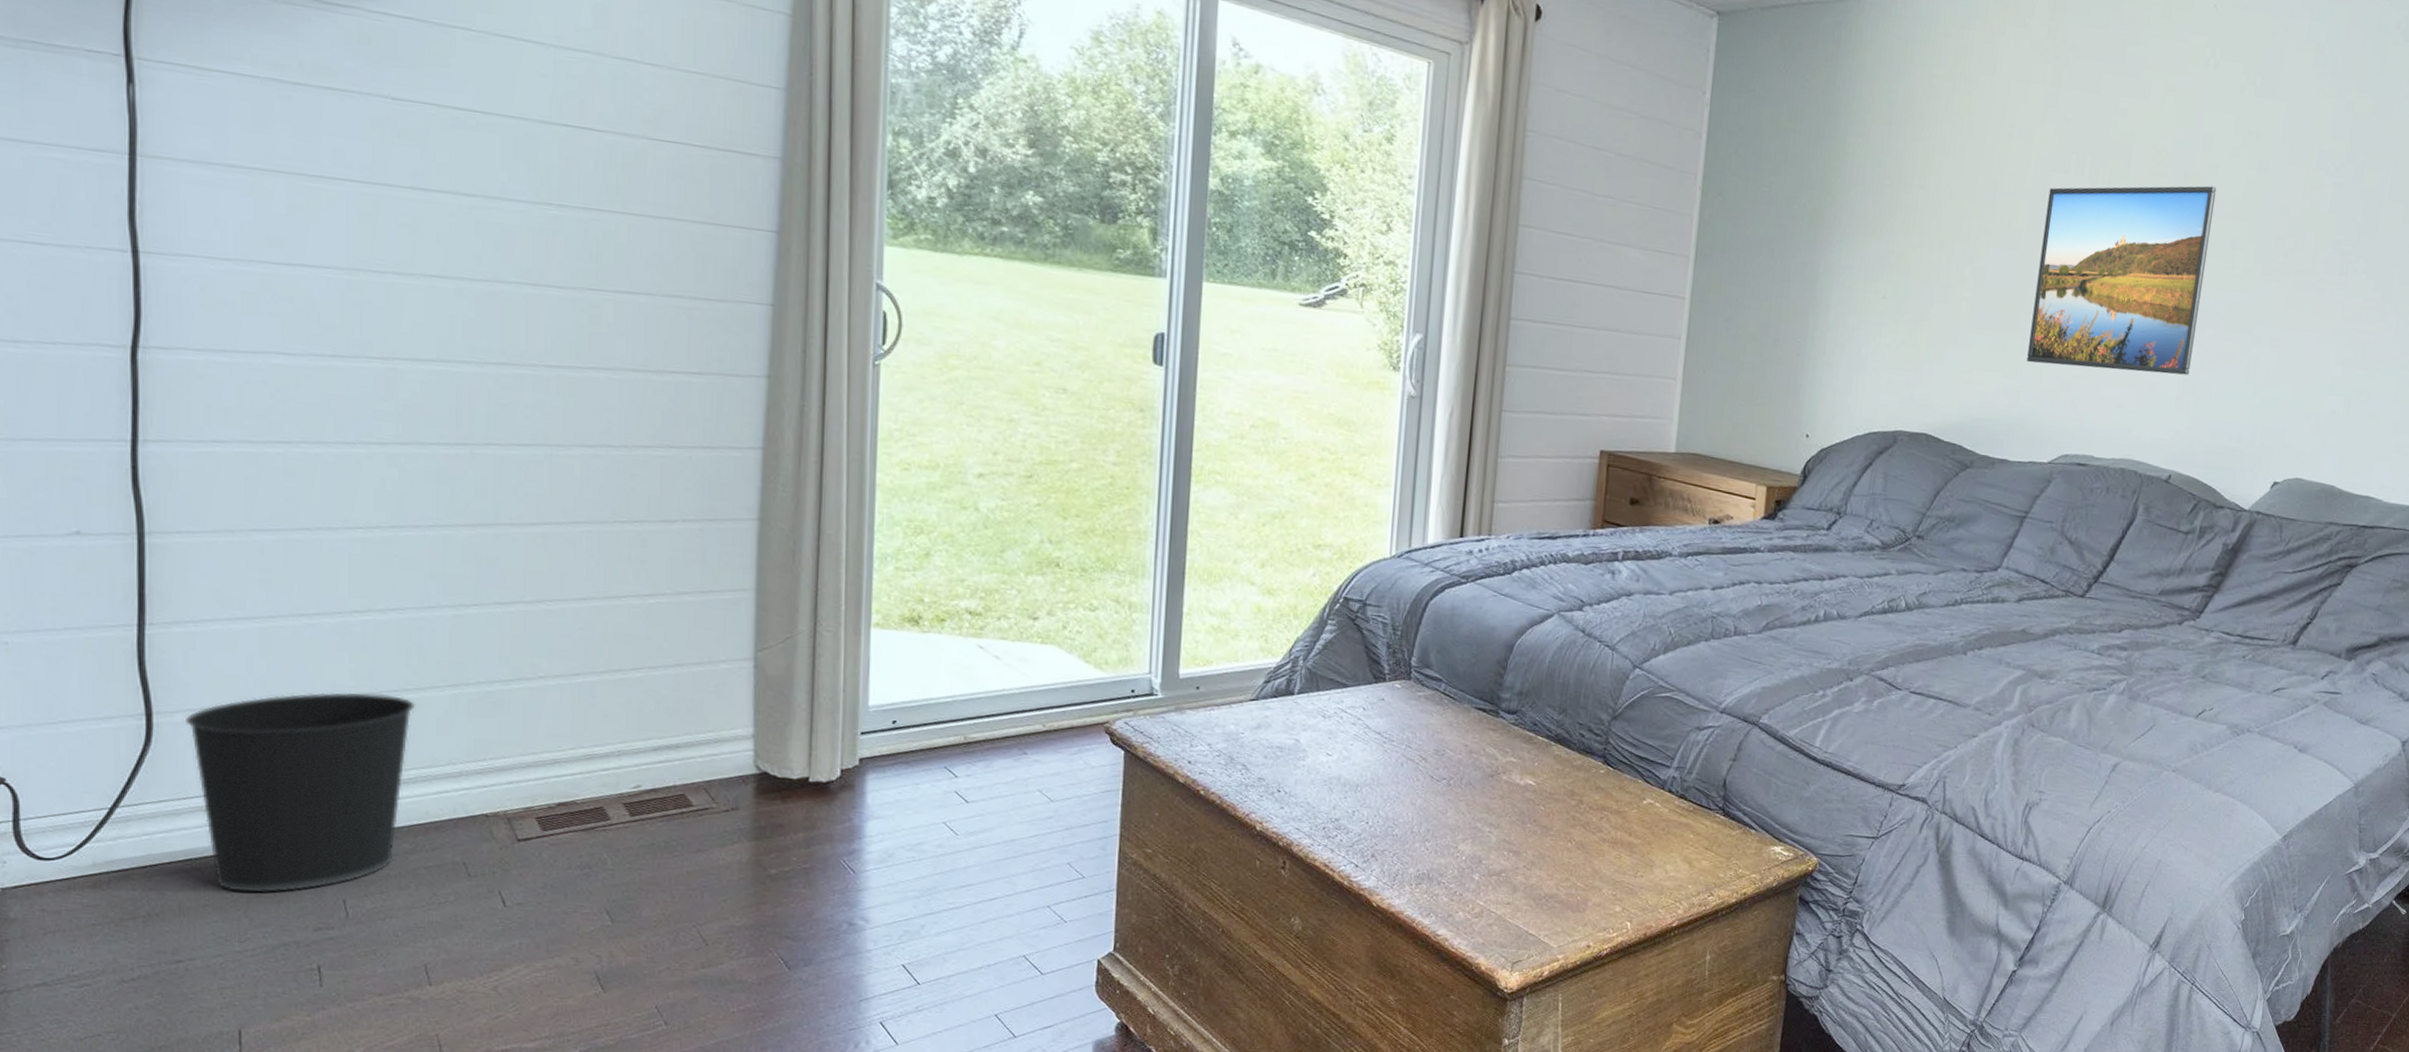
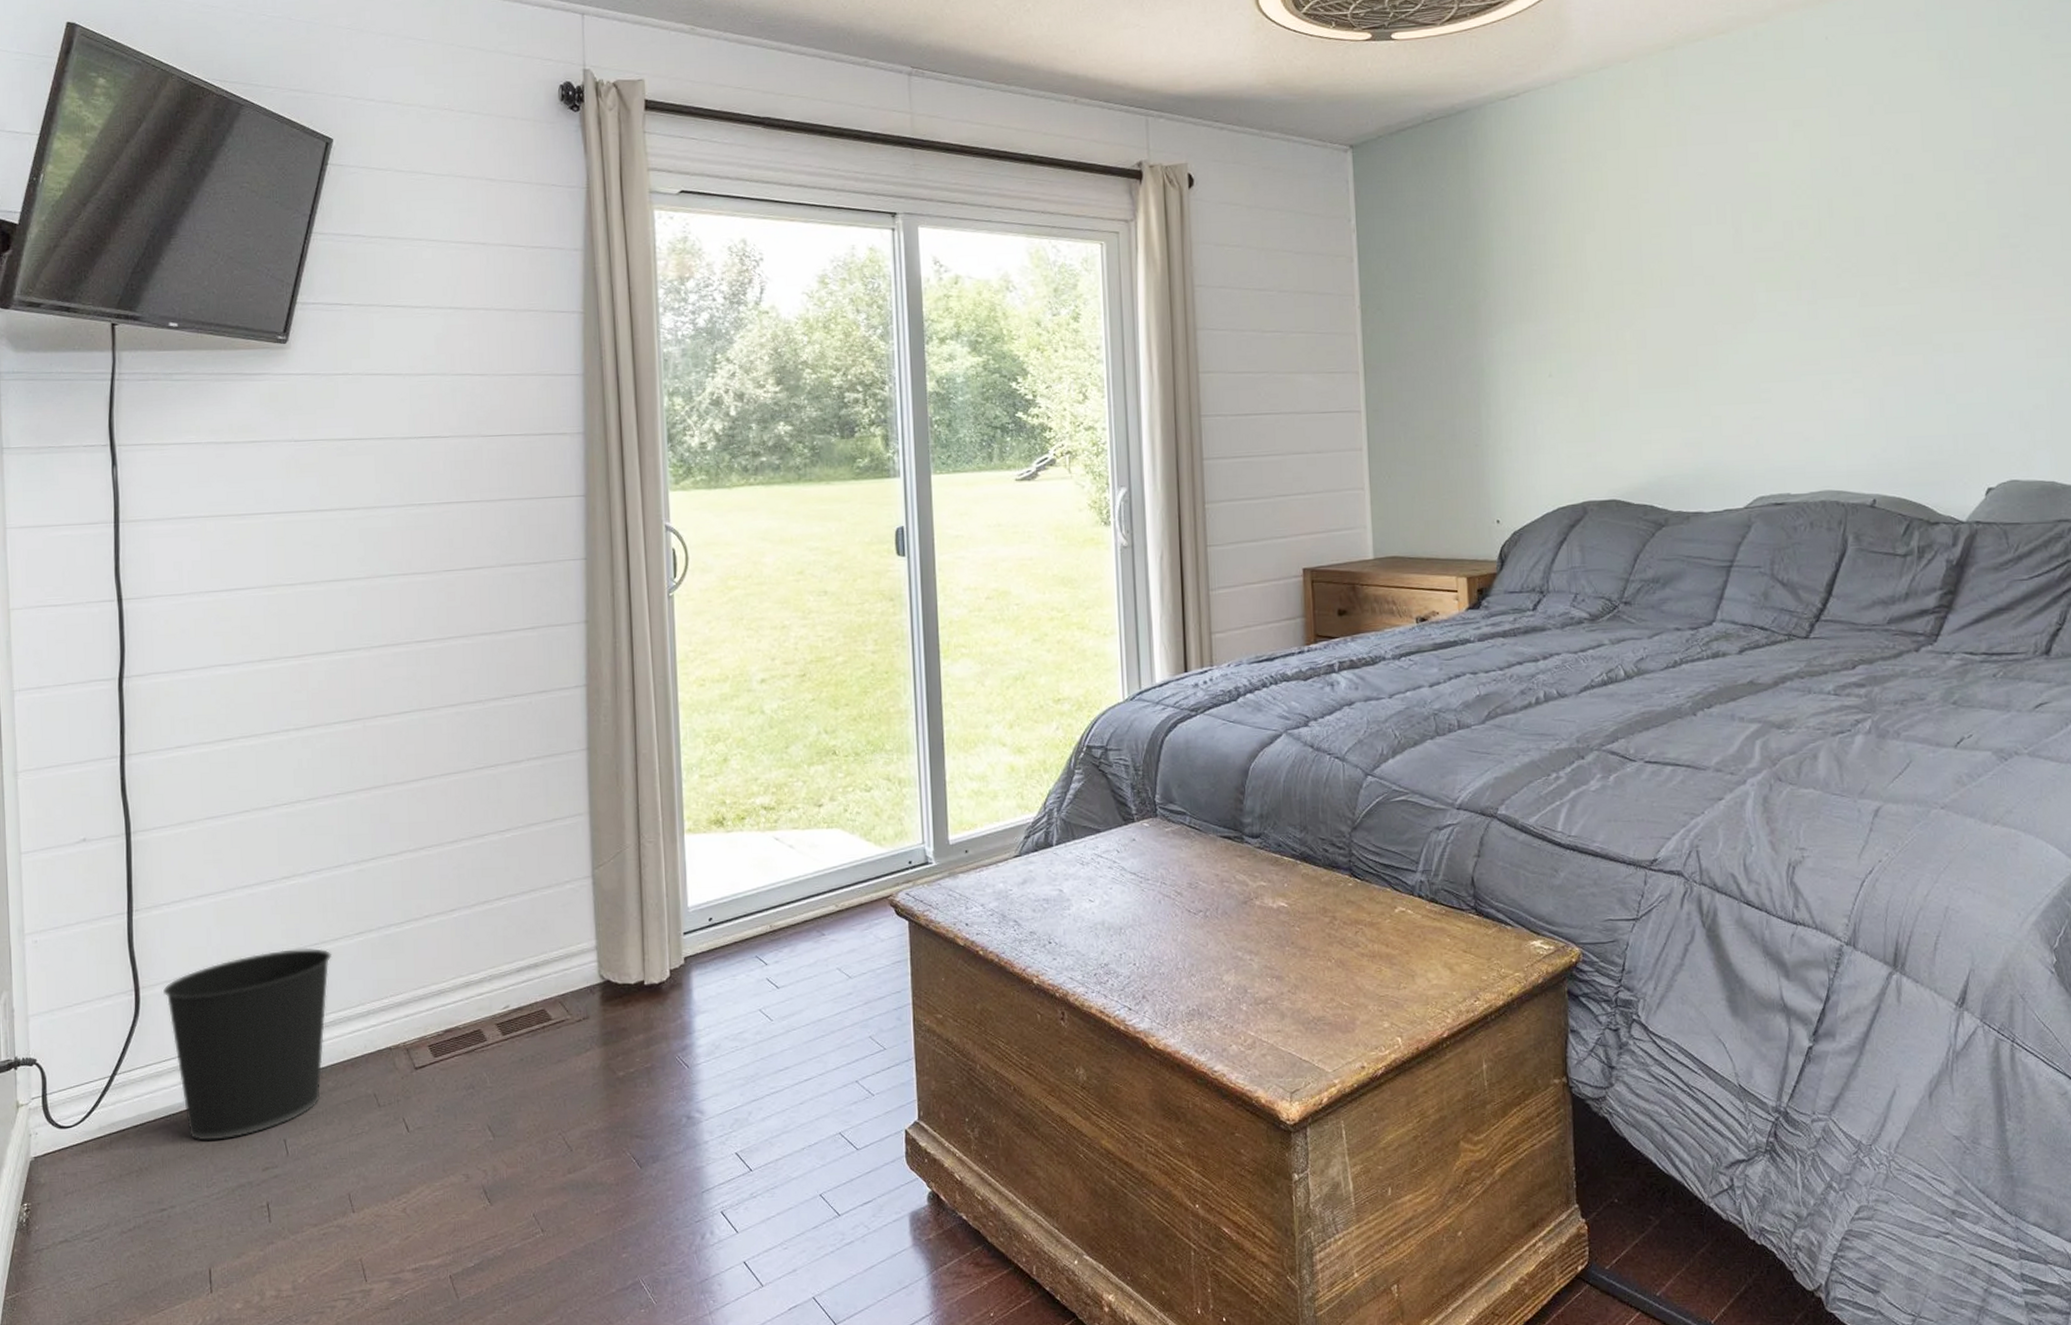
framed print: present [2027,186,2217,375] -> none [1695,208,1873,413]

